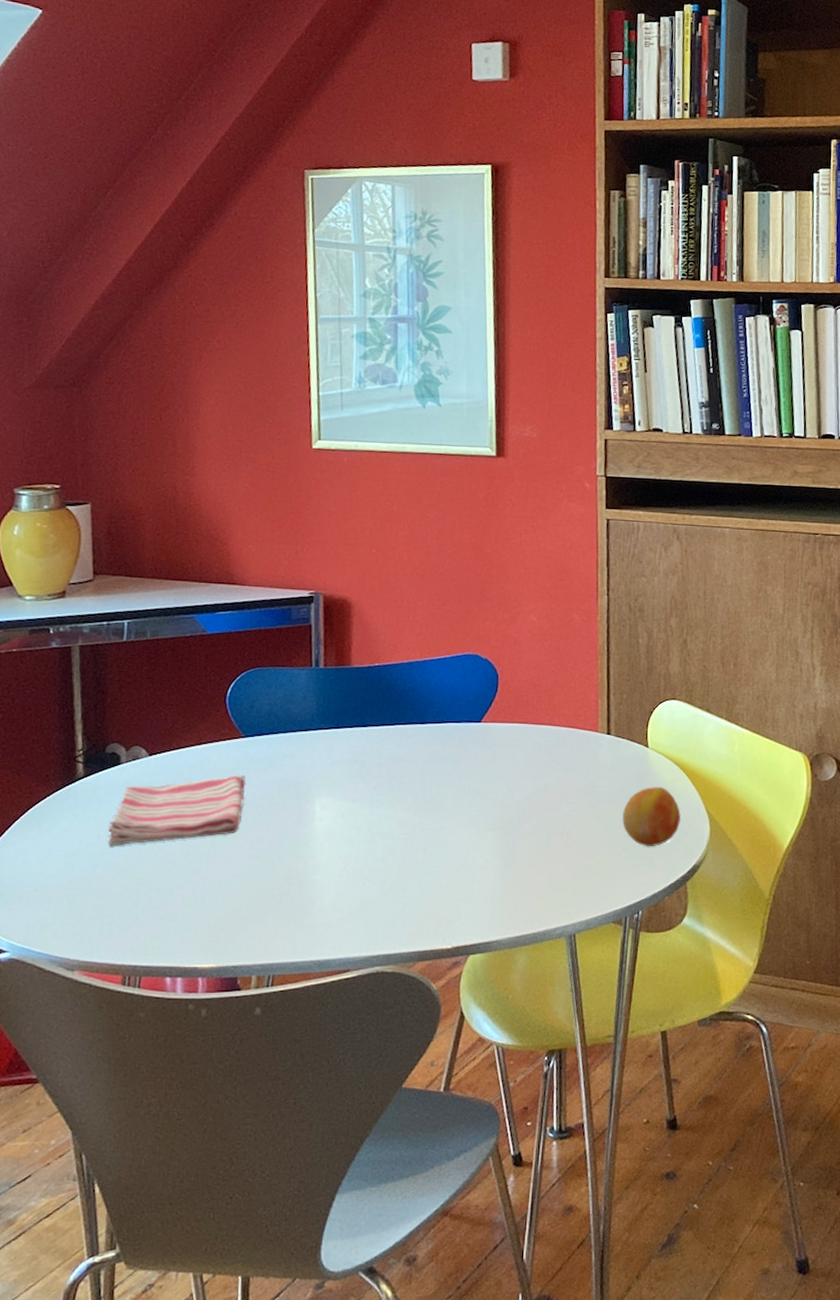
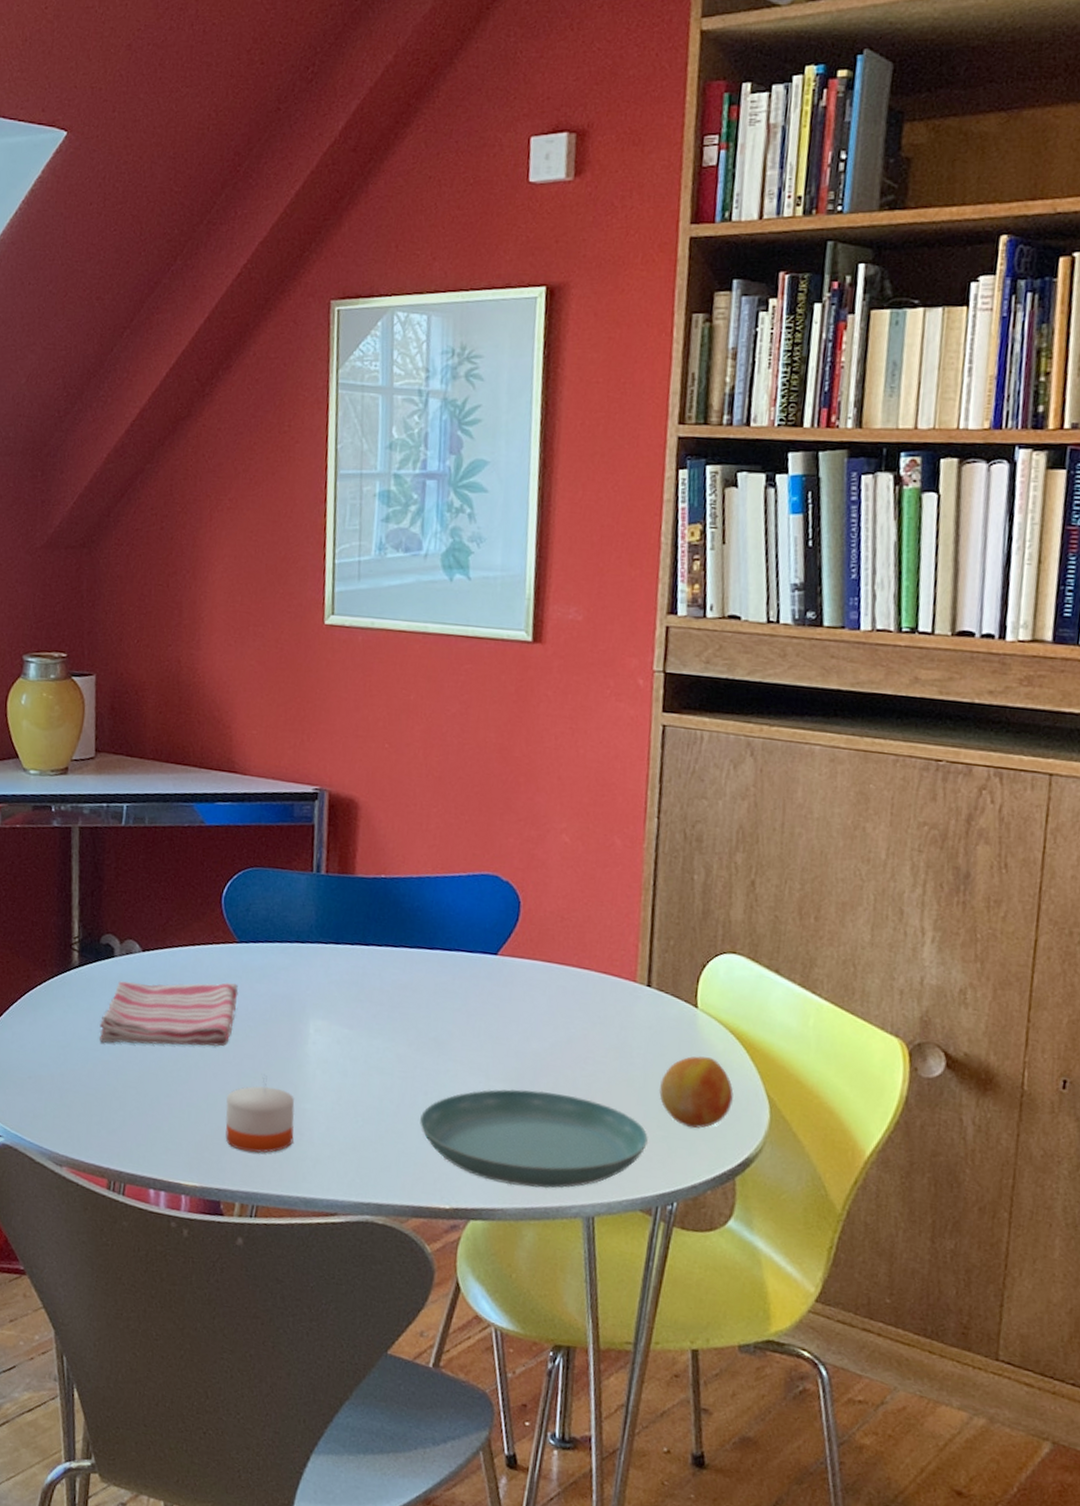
candle: none [239,857,306,927] -> present [225,1078,295,1153]
saucer: none [421,833,616,919] -> present [420,1089,649,1189]

